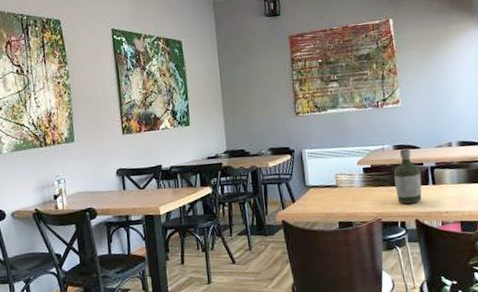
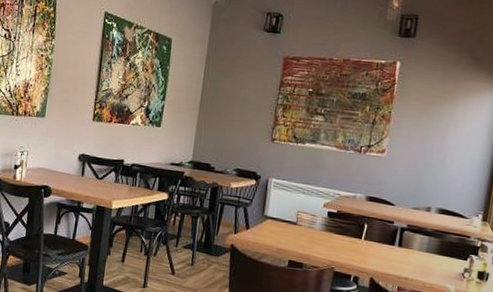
bottle: present [393,149,422,205] -> none [356,202,389,261]

